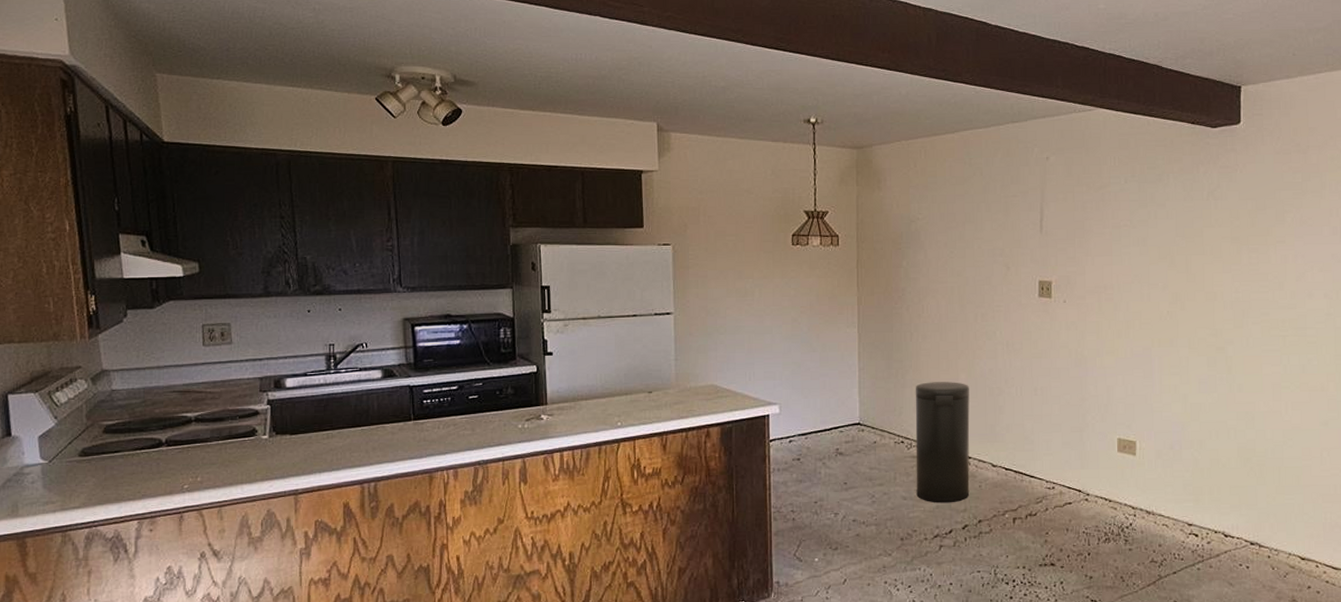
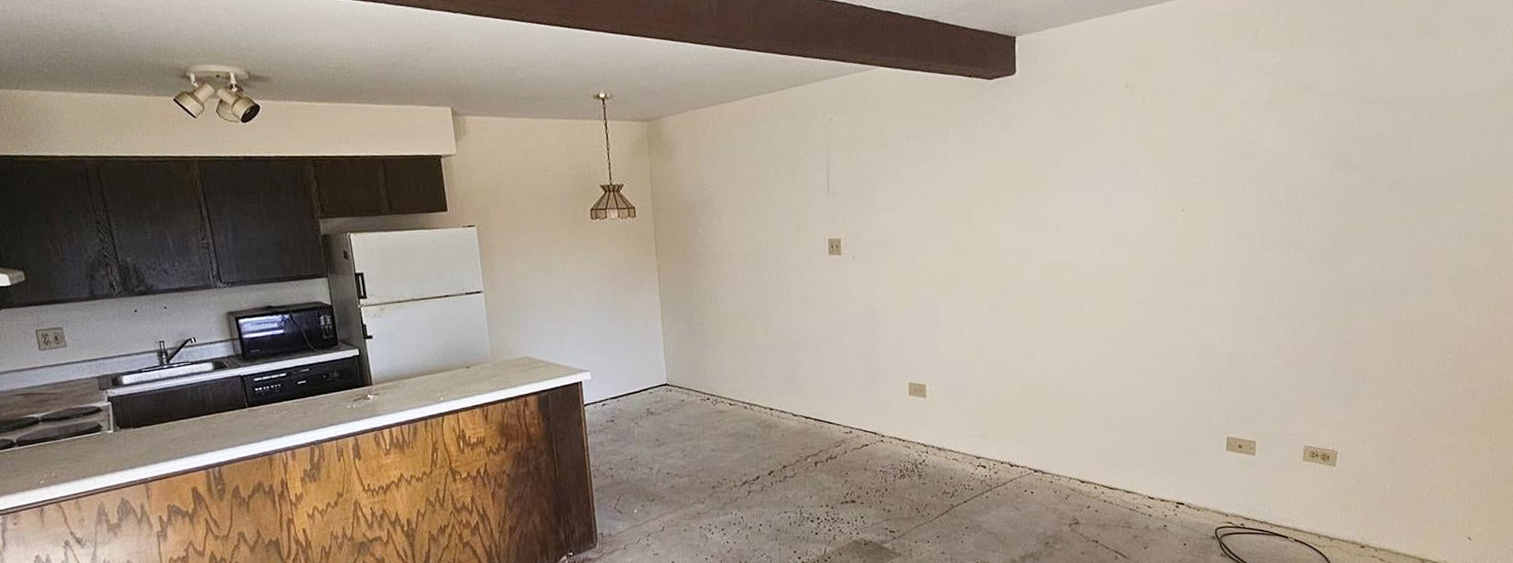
pedal bin: present [915,382,970,503] -> none [717,340,774,453]

